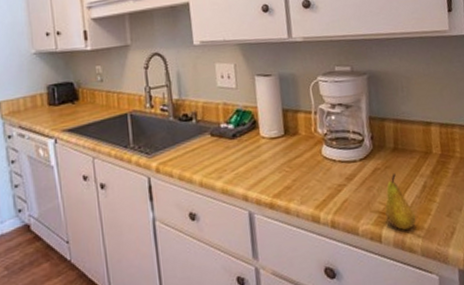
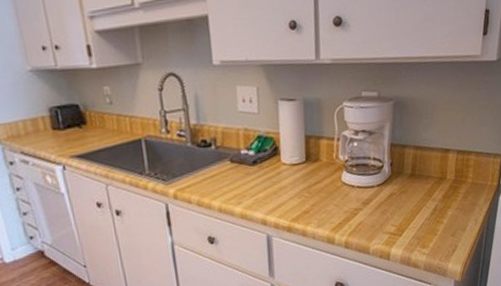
fruit: present [385,173,417,230] -> none [396,198,423,249]

